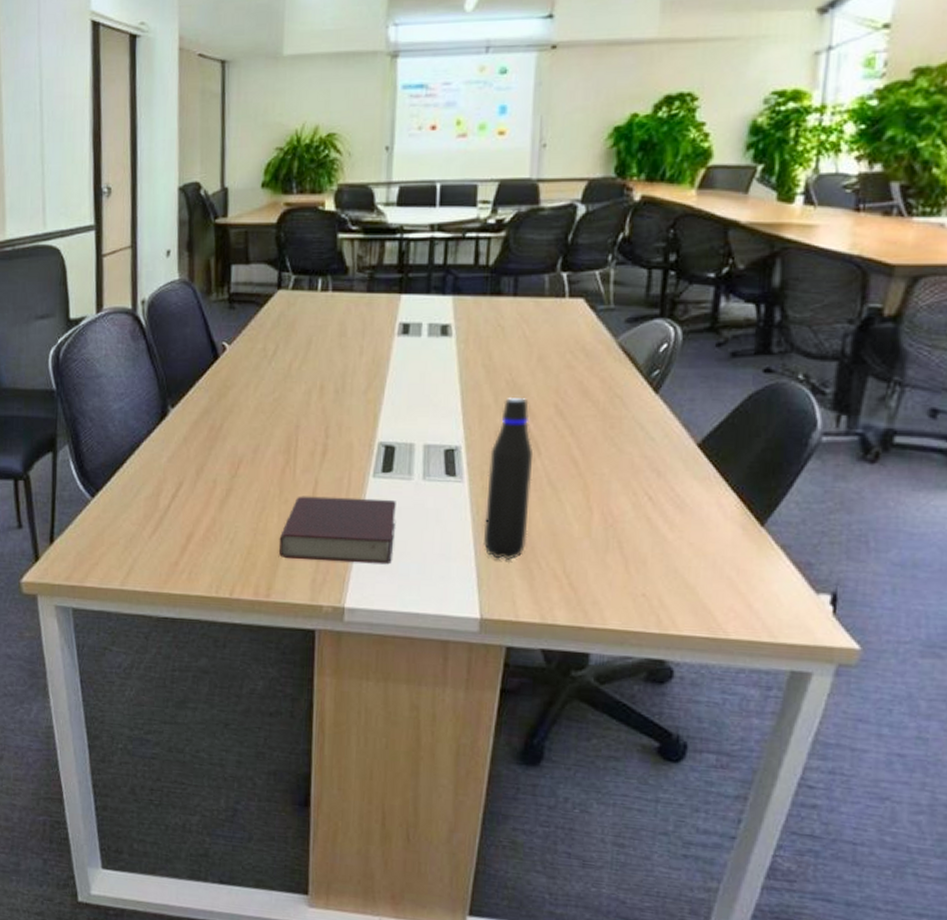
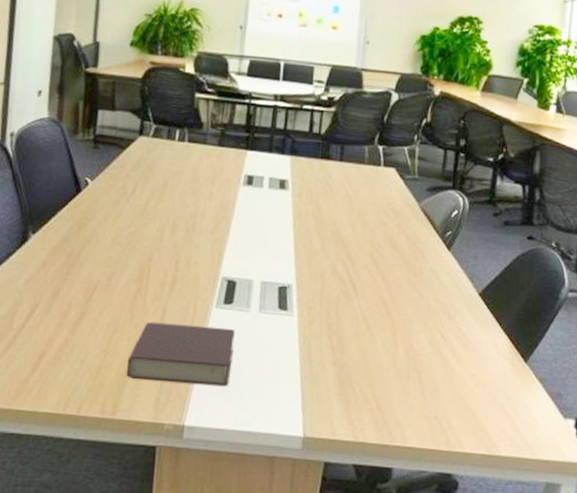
water bottle: present [482,398,533,560] -> none [307,246,352,385]

